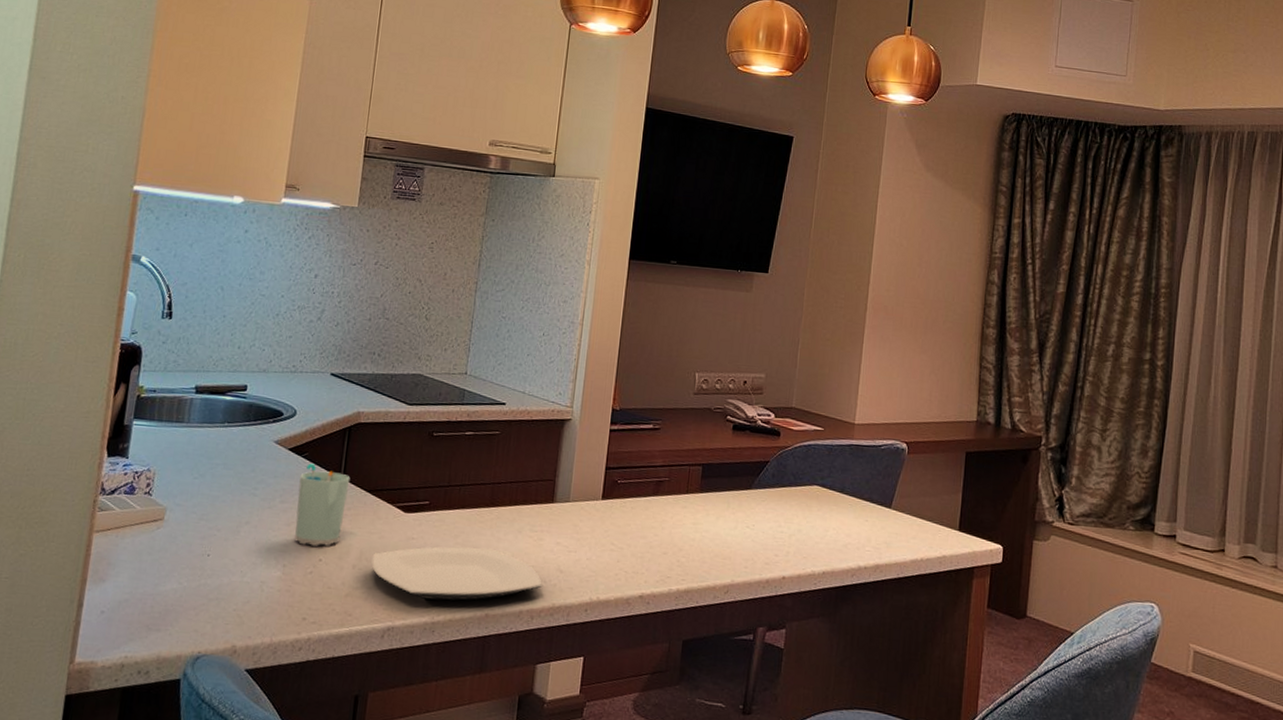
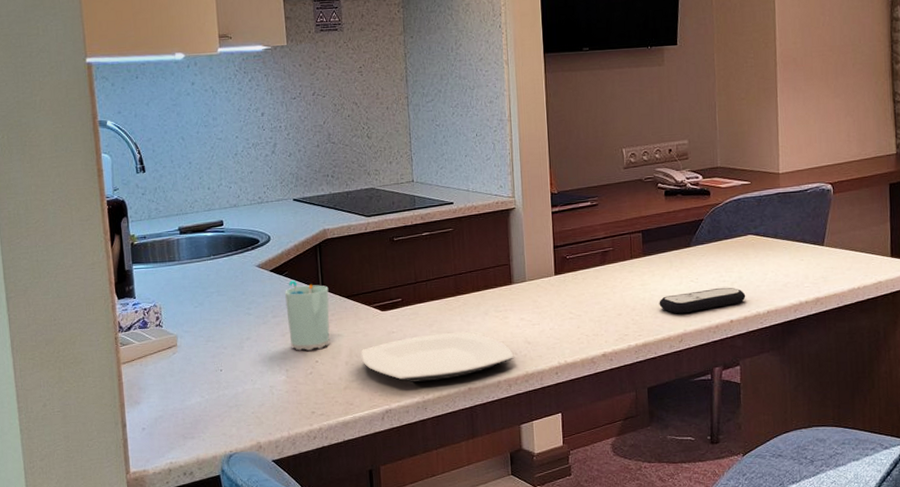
remote control: none [709,538,803,563] -> present [659,287,746,314]

